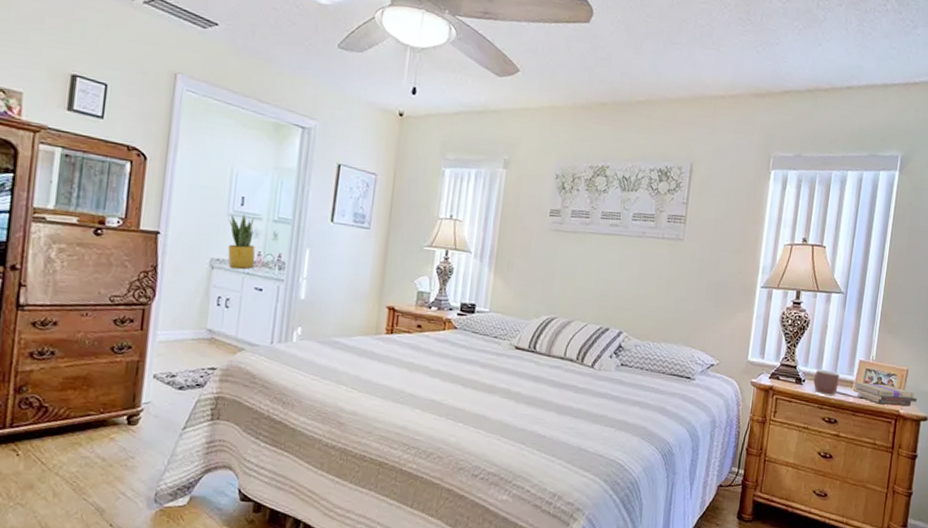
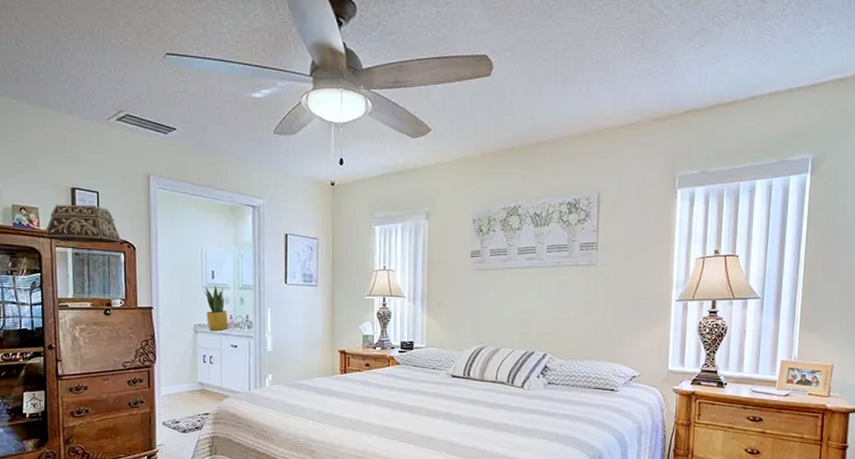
decorative box: none [25,91,131,150] -> present [44,204,122,244]
mug: present [813,370,840,396] -> none [735,373,761,396]
books: present [854,382,917,407] -> none [777,380,844,400]

